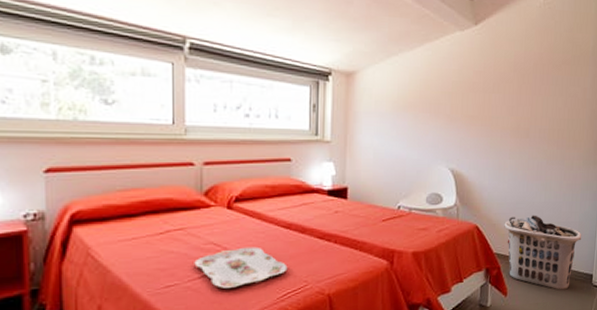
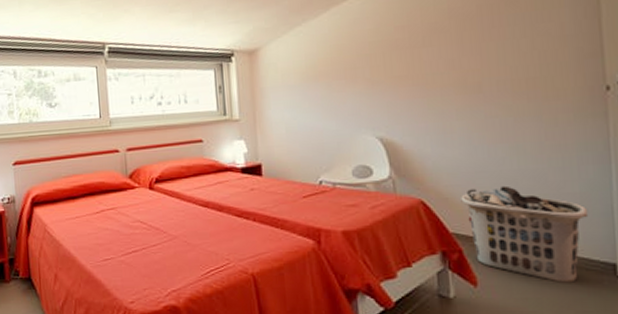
serving tray: present [194,246,288,288] -> none [125,224,209,263]

